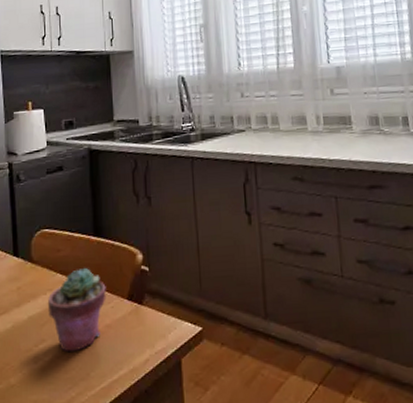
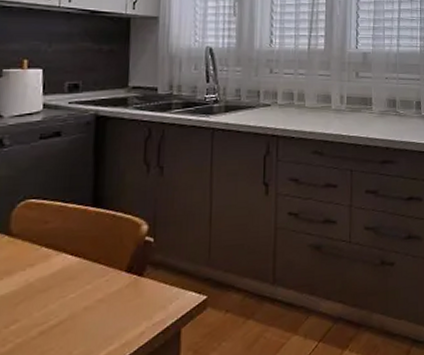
potted succulent: present [48,268,106,353] -> none [26,241,102,332]

